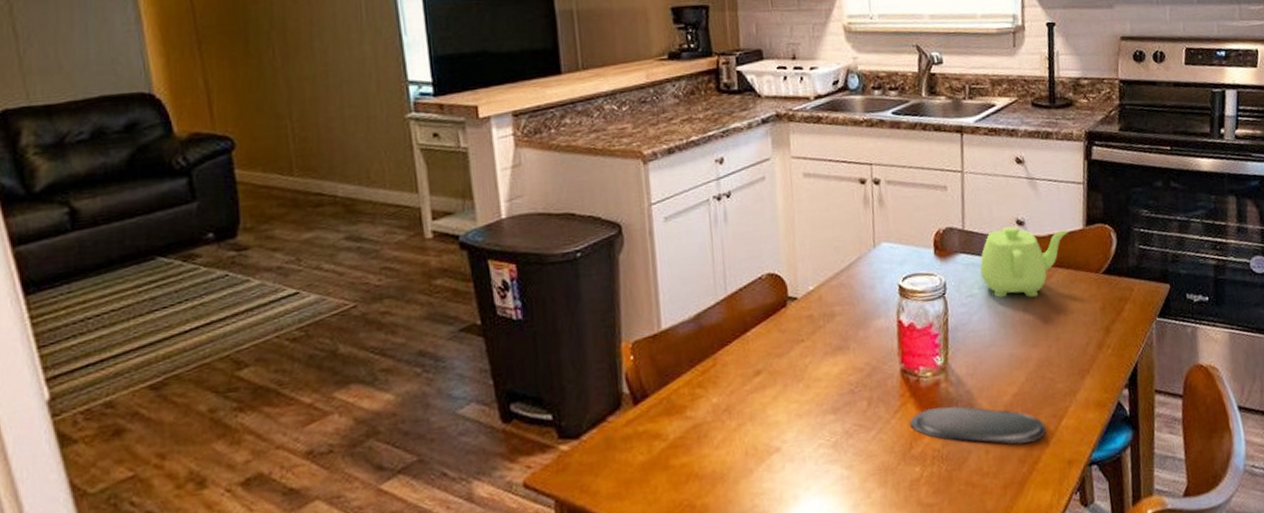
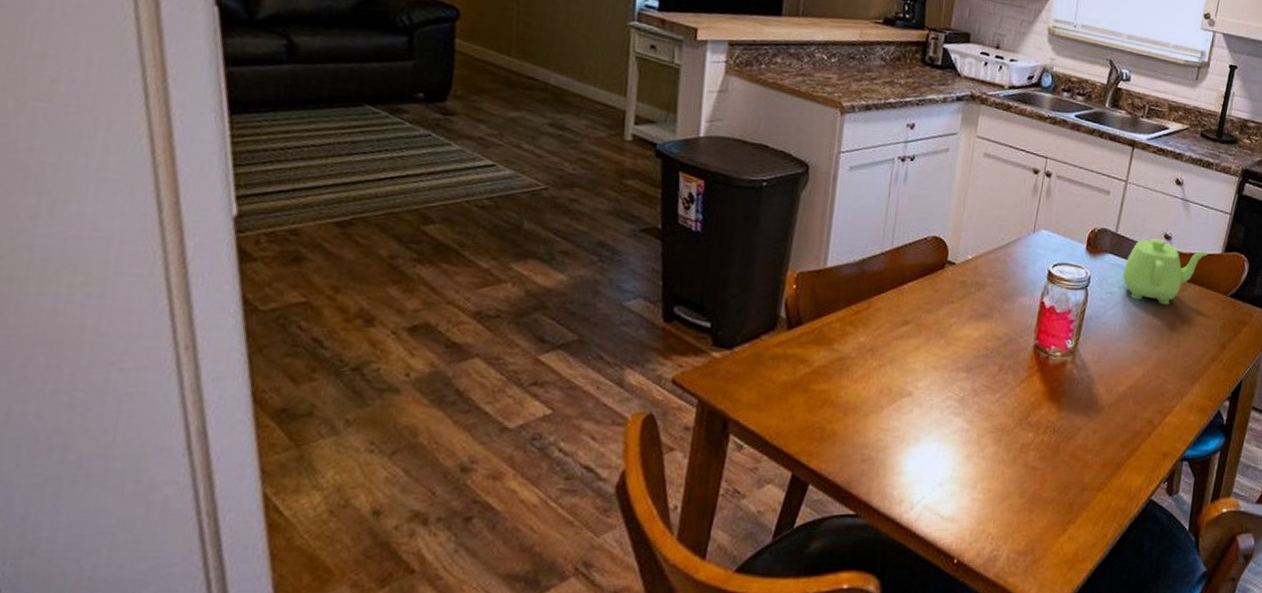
oval tray: present [910,406,1046,444] -> none [1032,383,1151,430]

